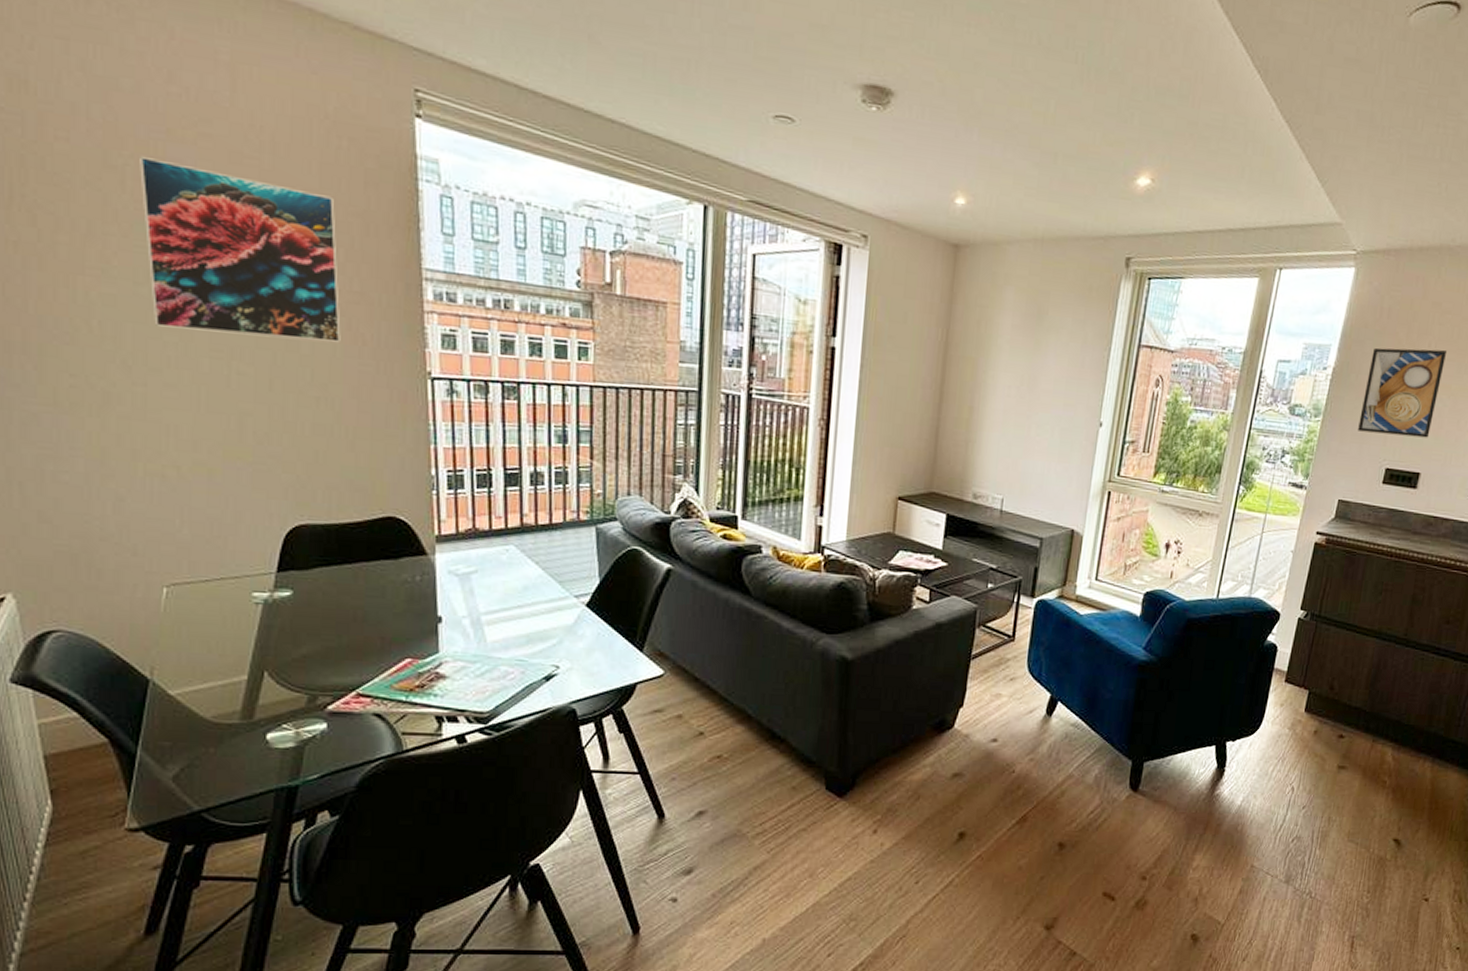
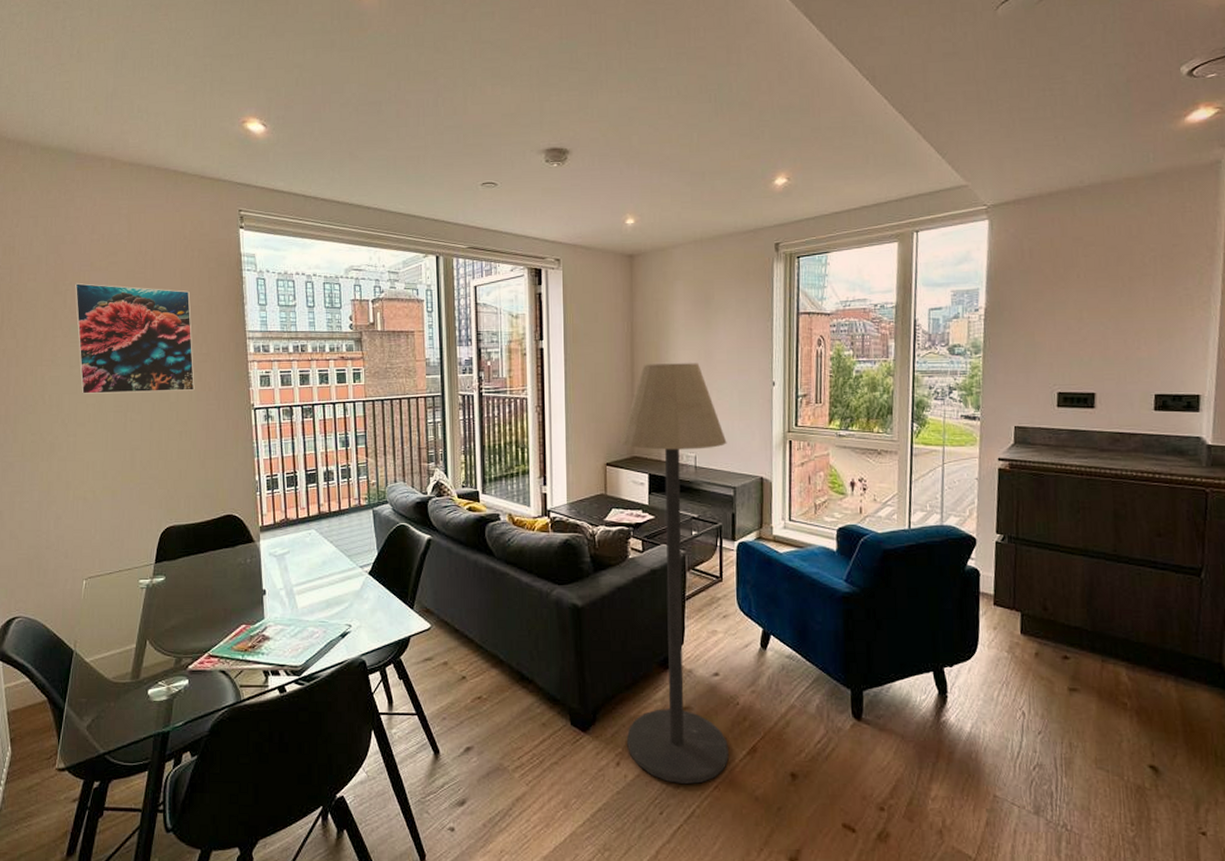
floor lamp: none [888,383,1040,854] -> present [619,363,729,785]
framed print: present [1358,347,1448,438] -> none [1020,278,1098,362]

